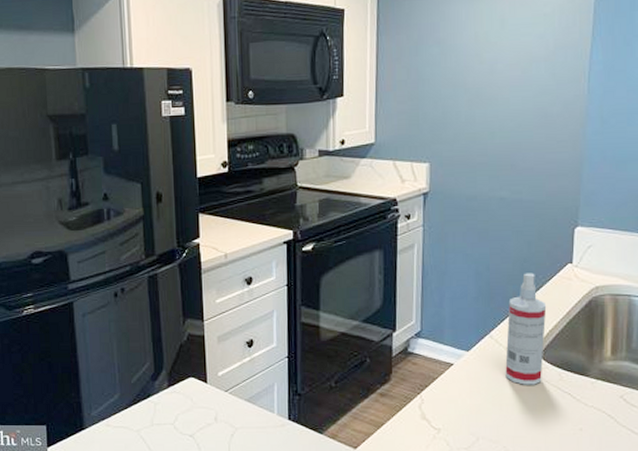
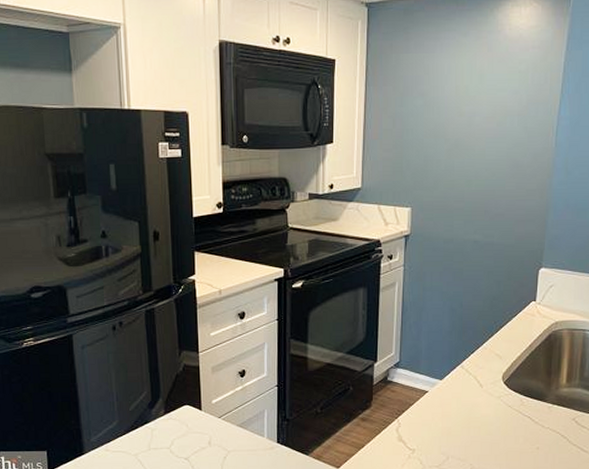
spray bottle: present [505,273,547,385] -> none [474,309,512,410]

